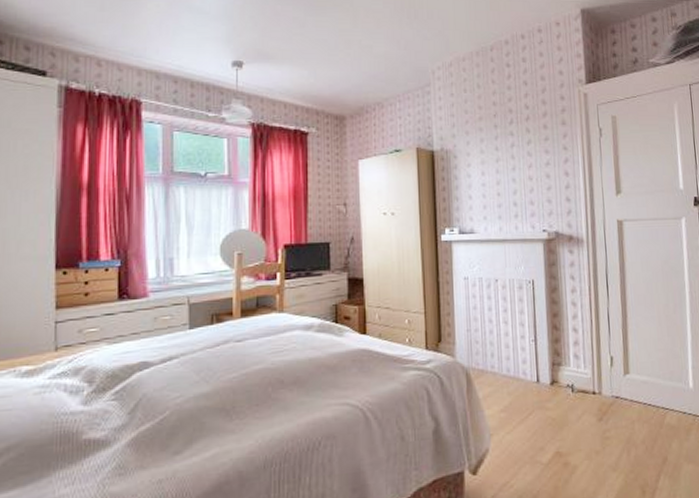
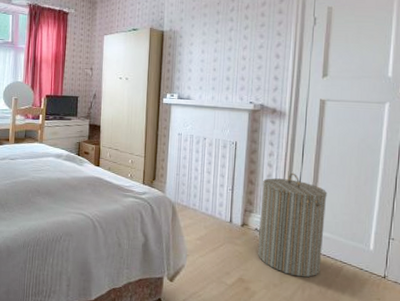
laundry hamper: none [568,309,644,437] -> present [258,172,328,278]

